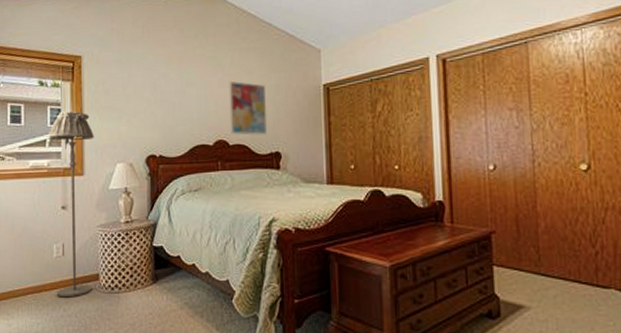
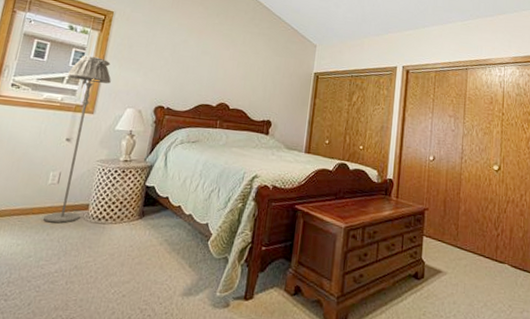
wall art: present [229,81,267,136] -> none [232,57,269,105]

